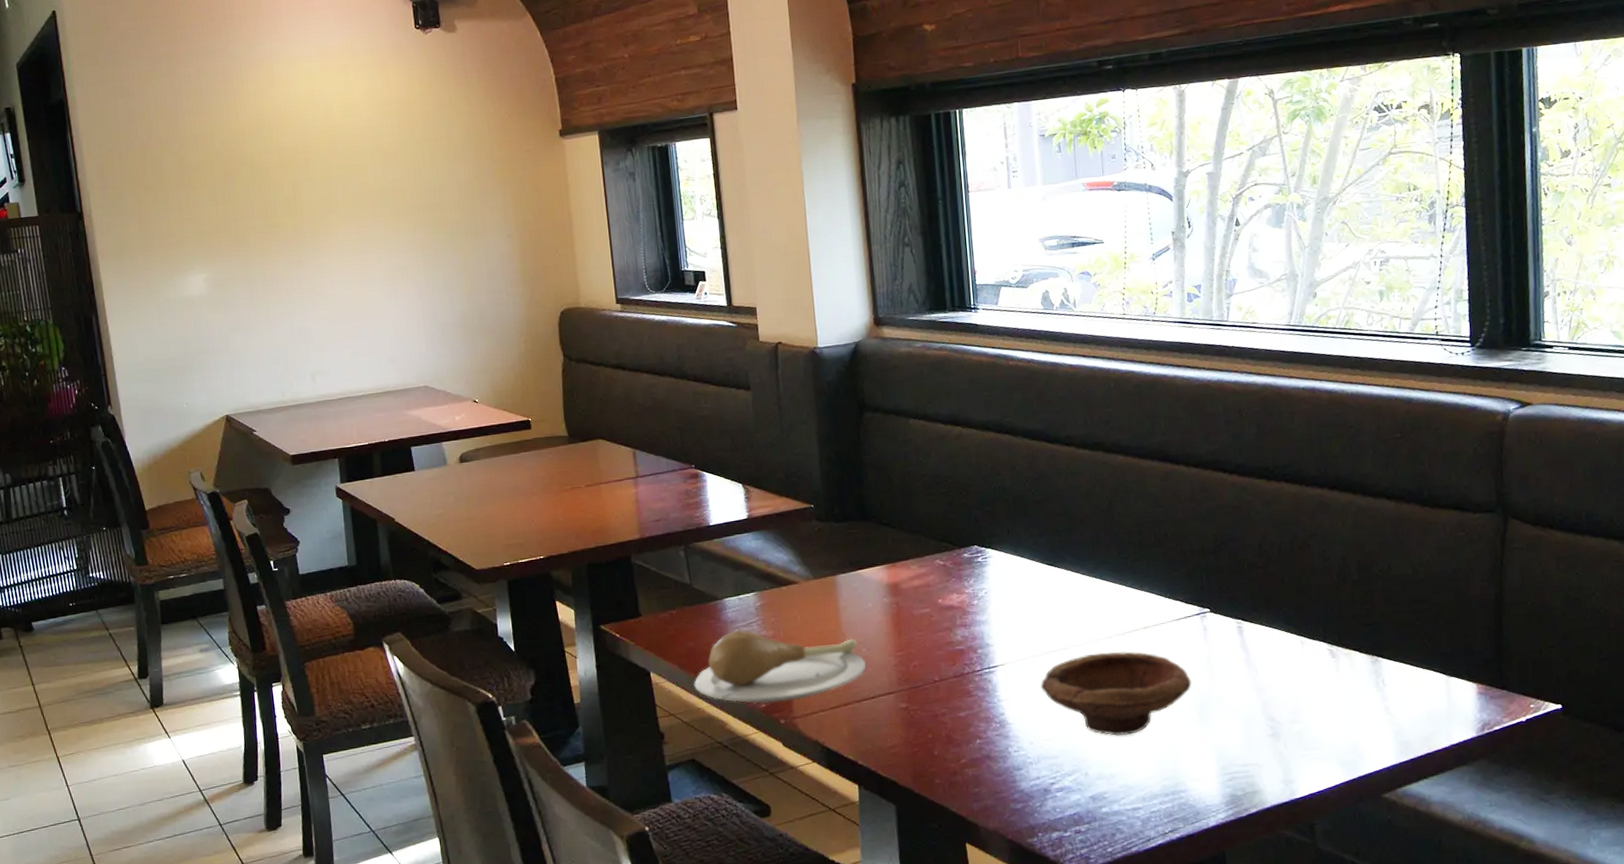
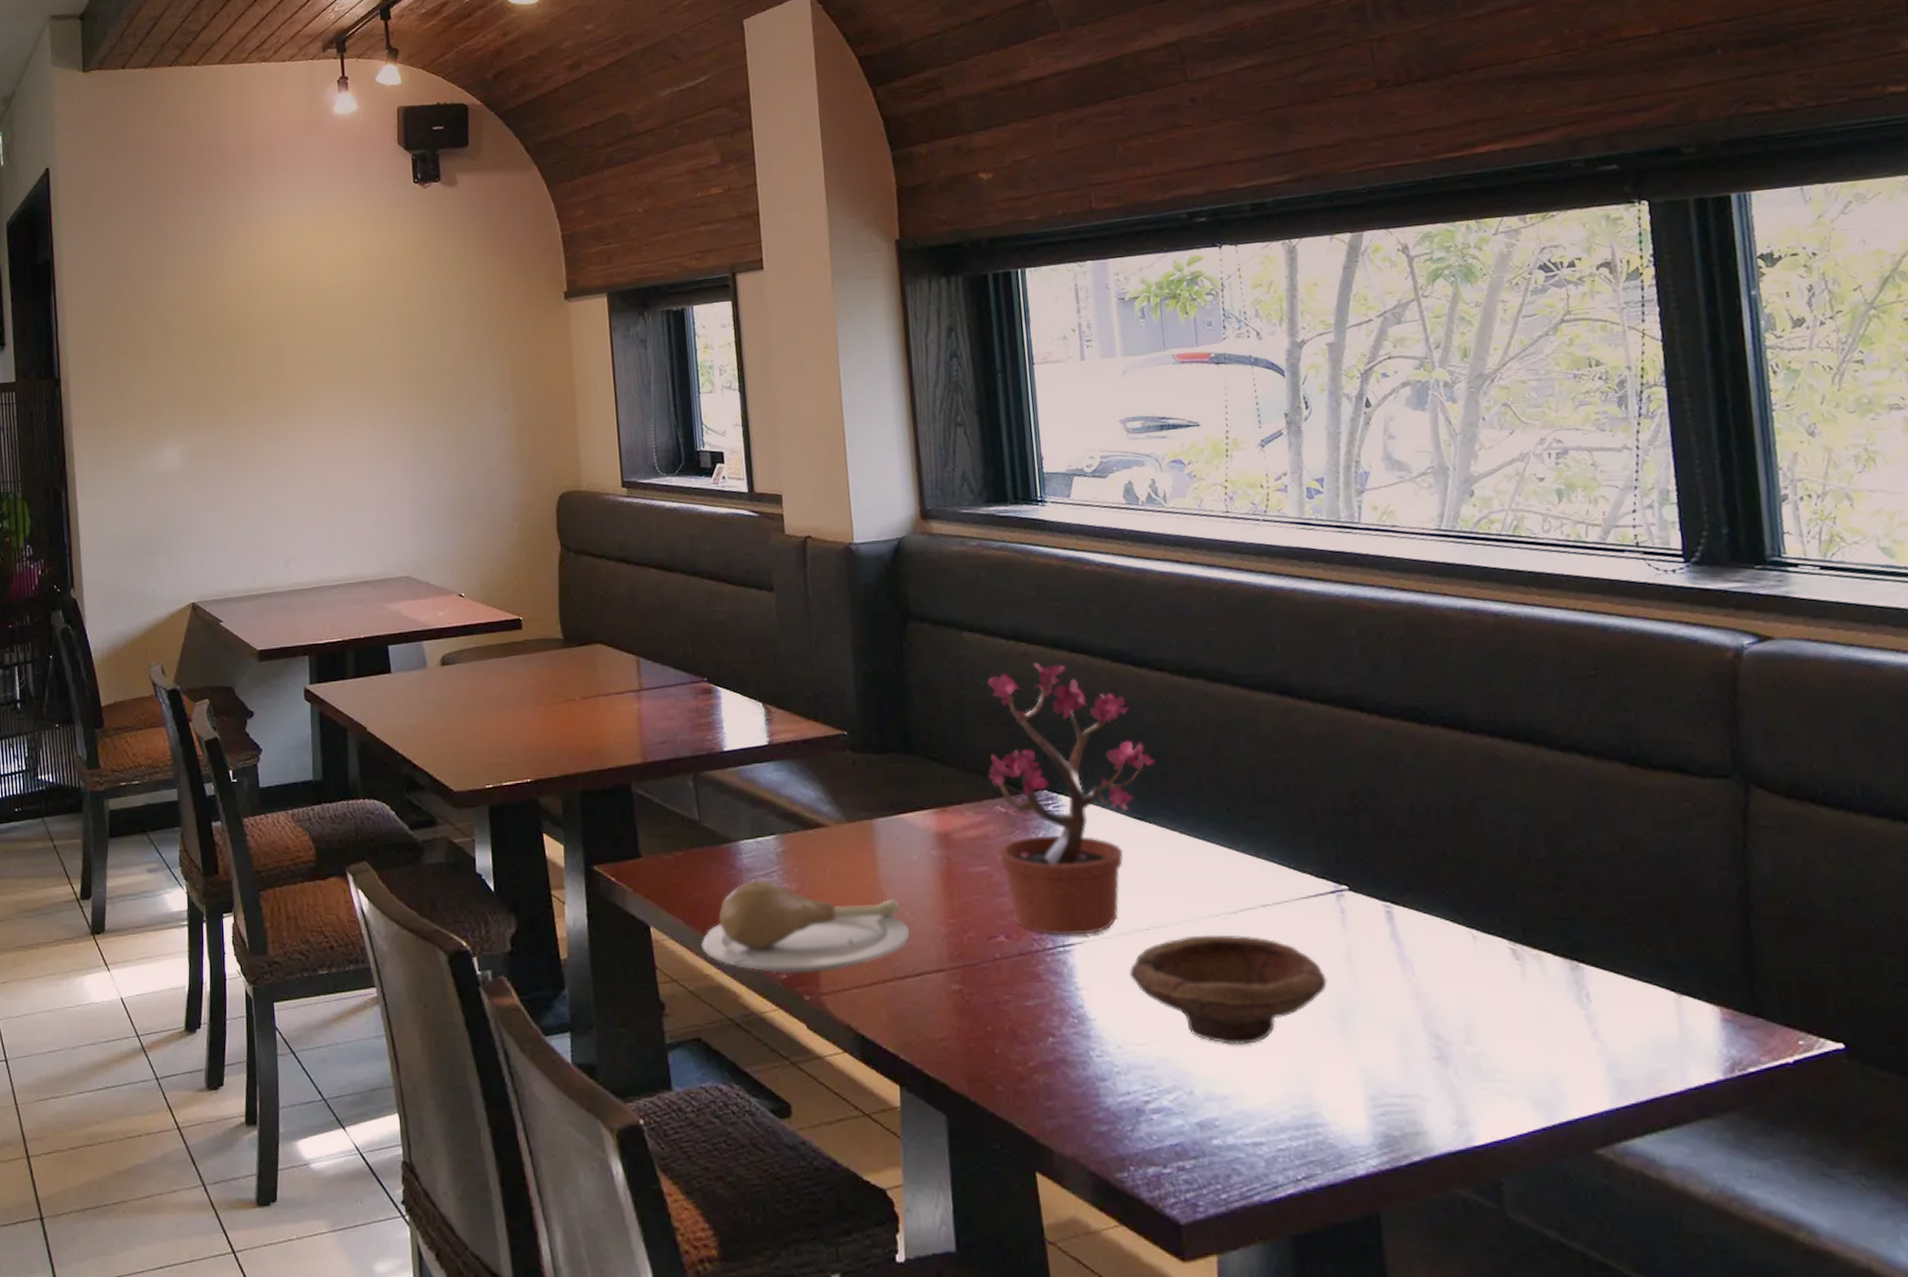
potted plant: none [928,442,1063,668] -> present [987,663,1155,942]

